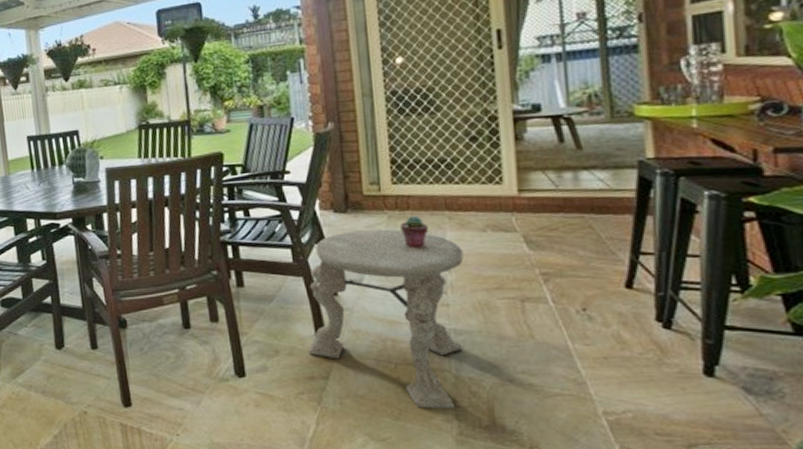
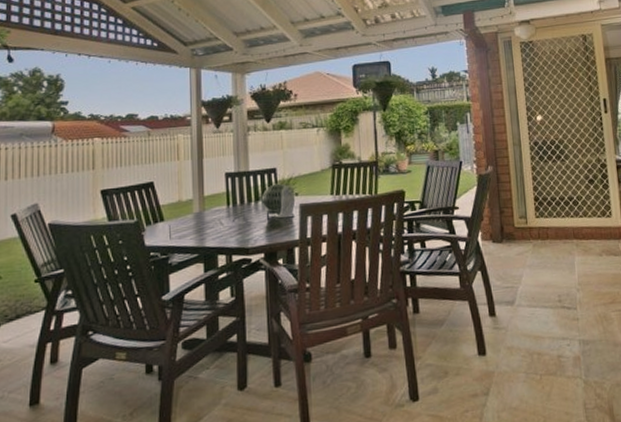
side table: present [309,229,464,408] -> none [473,256,589,414]
potted succulent: present [400,215,428,249] -> none [542,243,562,272]

